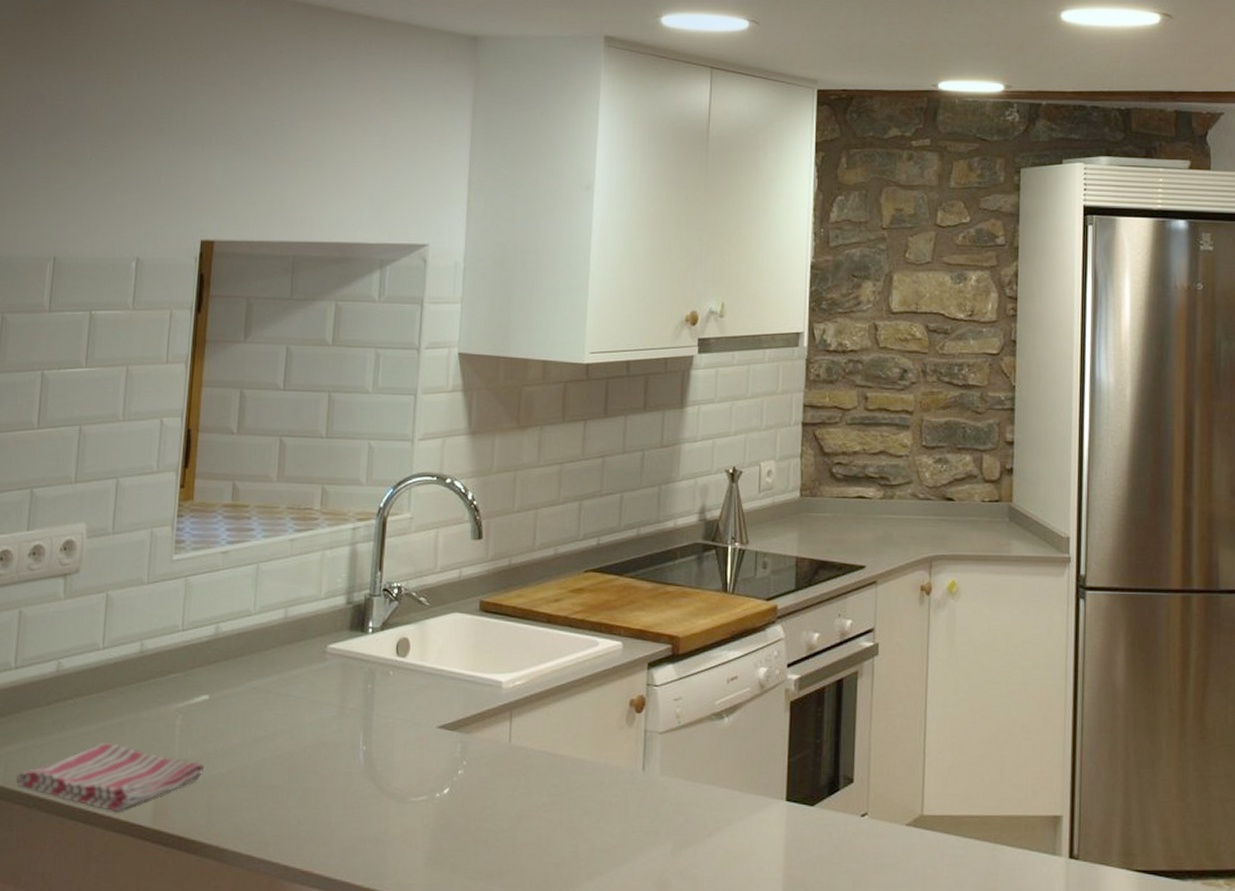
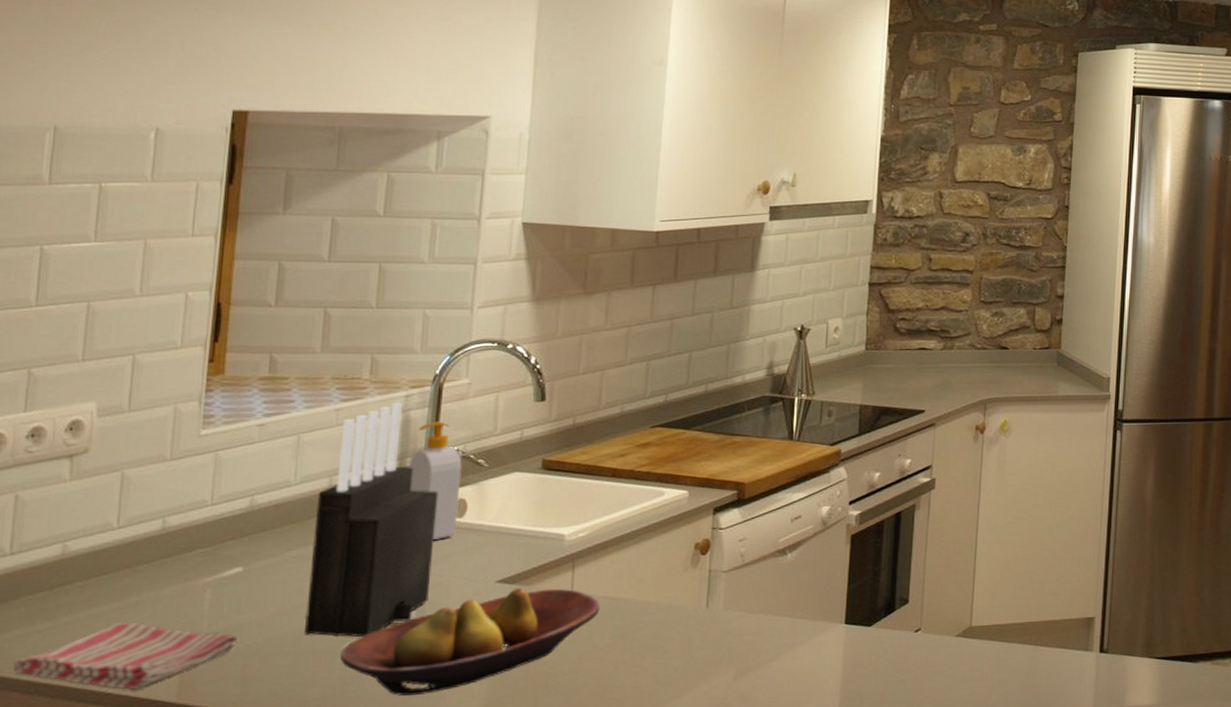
knife block: none [263,534,383,776] -> present [305,402,438,638]
fruit bowl: none [295,735,538,841] -> present [340,587,600,696]
soap bottle: none [357,556,405,680] -> present [409,421,462,541]

